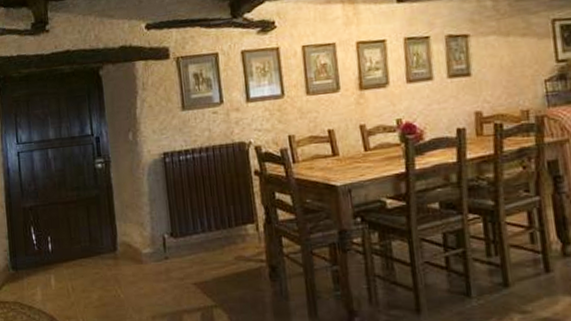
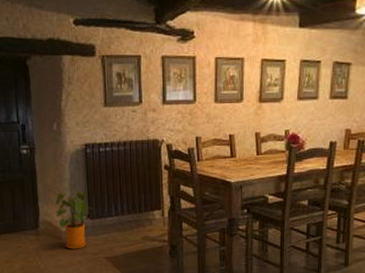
house plant: none [134,205,174,275] -> present [55,191,92,249]

